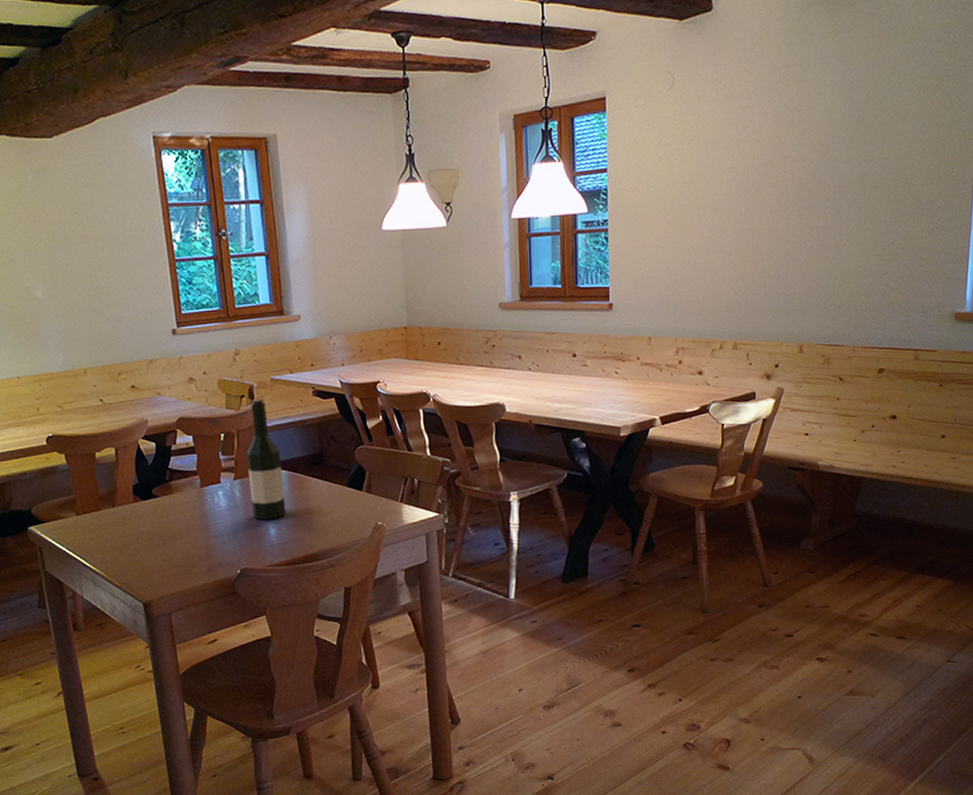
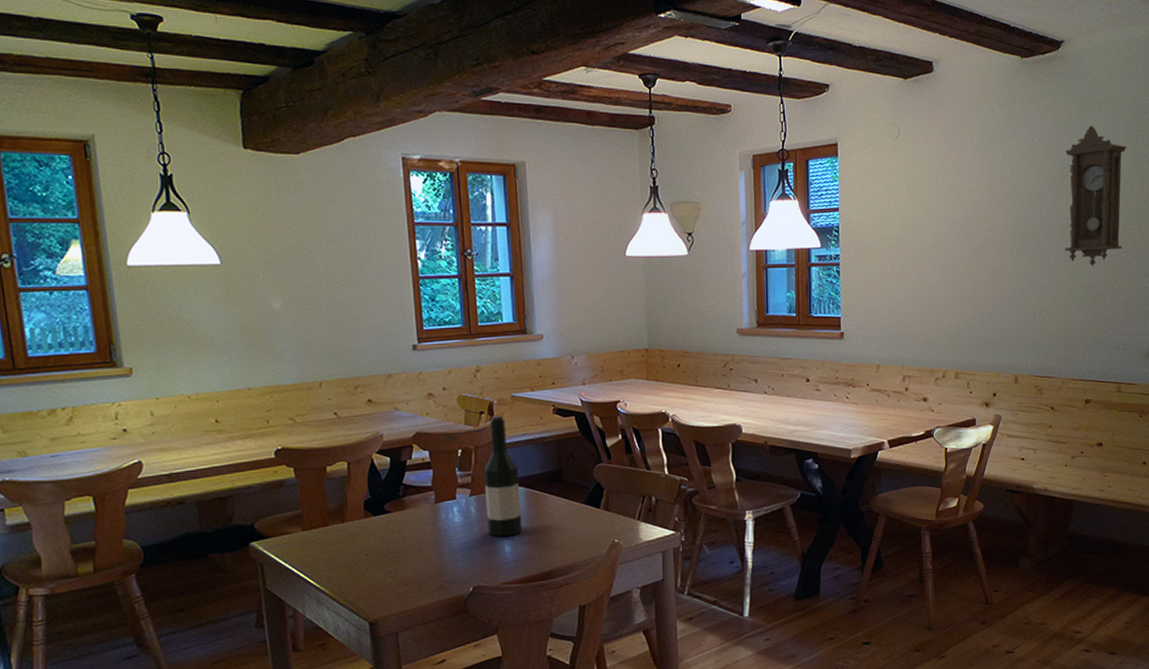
pendulum clock: none [859,61,934,222] -> present [1065,125,1127,267]

